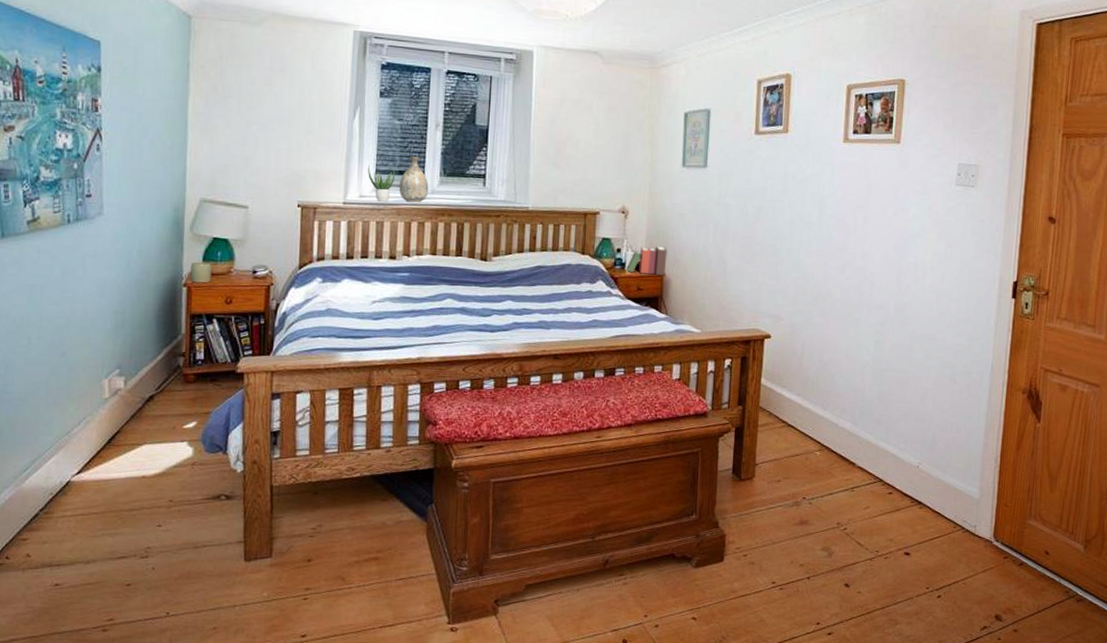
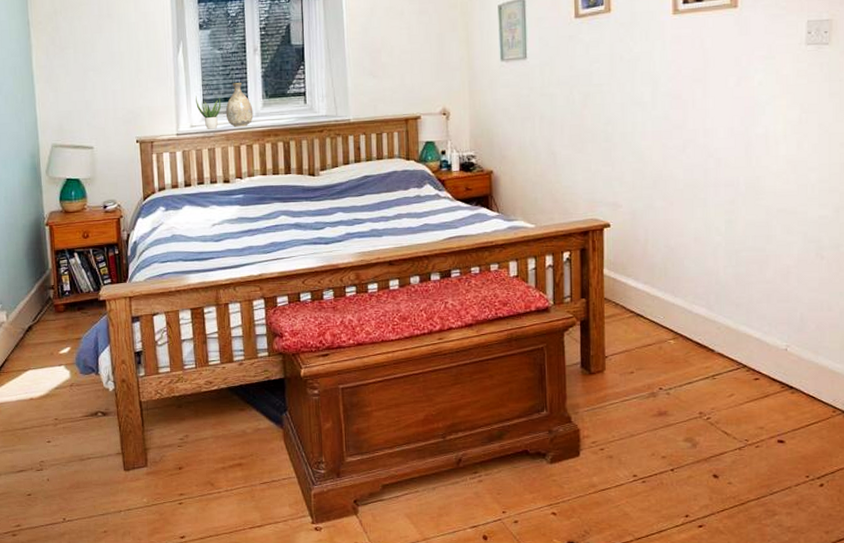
mug: present [190,261,212,283] -> none [50,202,69,222]
books: present [626,246,667,275] -> none [452,144,494,174]

